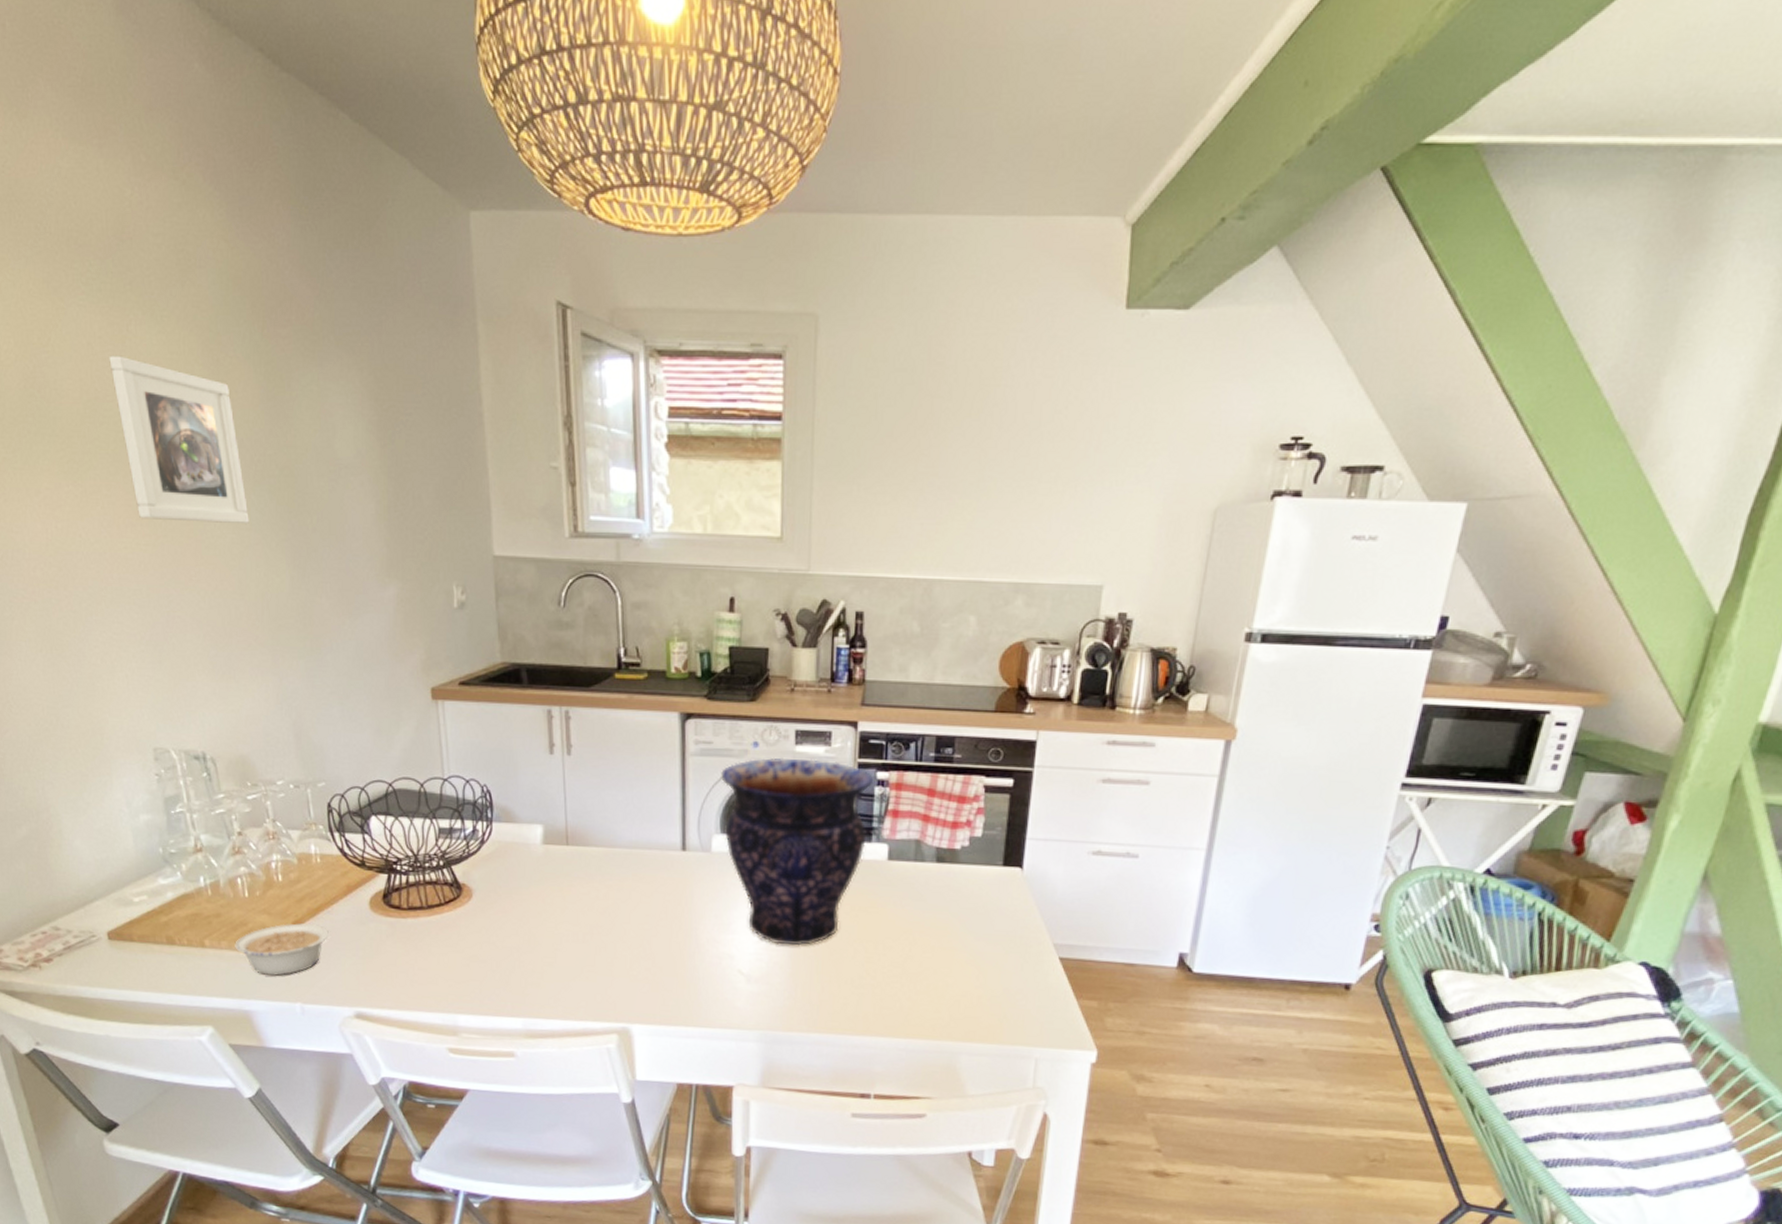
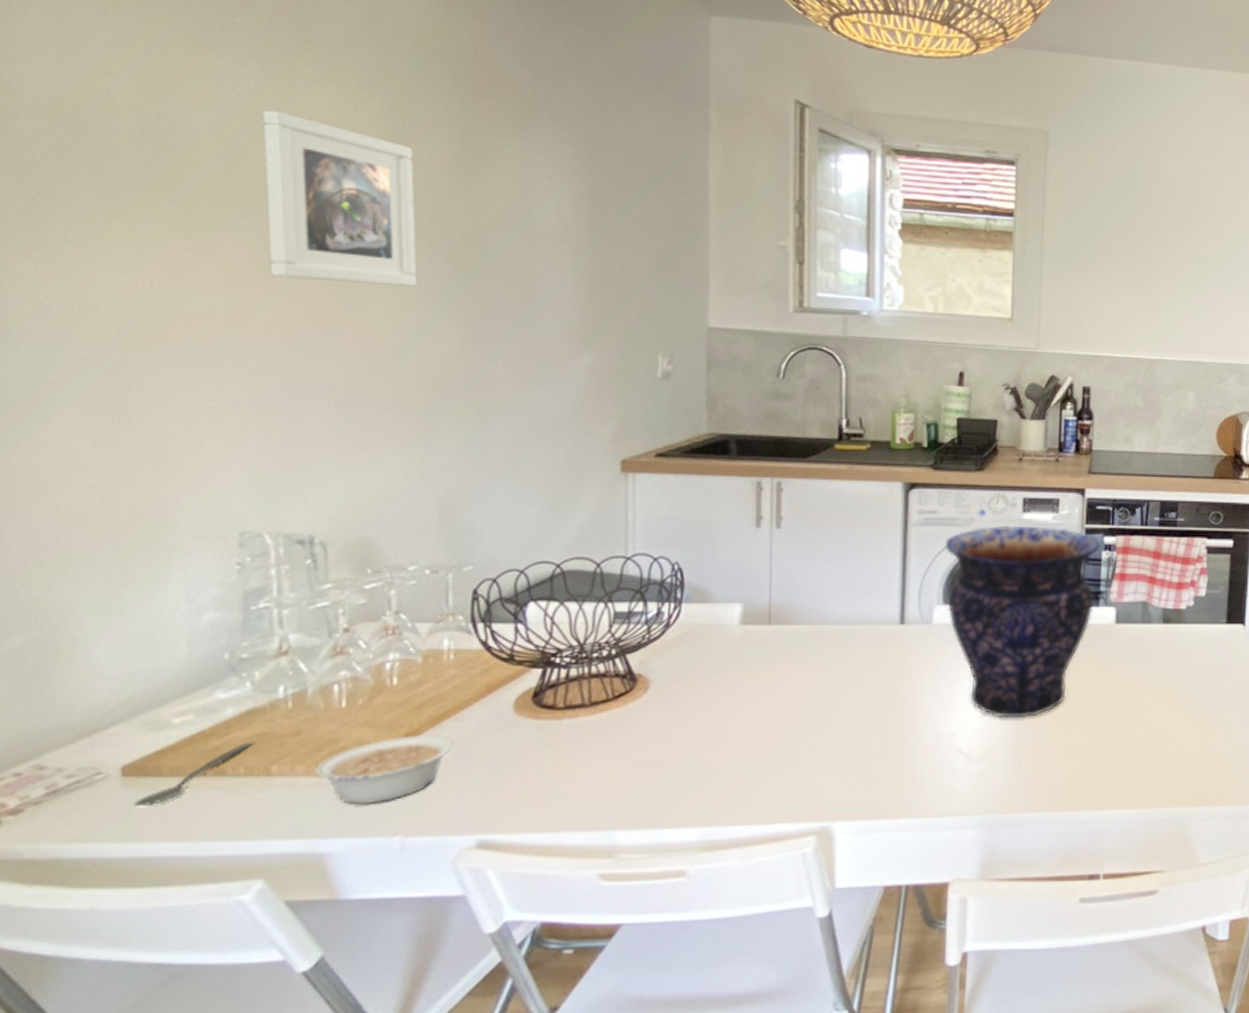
spoon: none [119,919,191,964] -> present [132,741,255,807]

